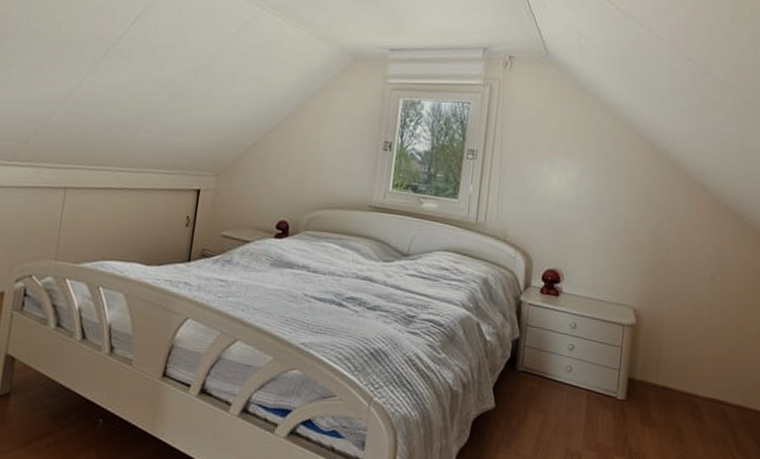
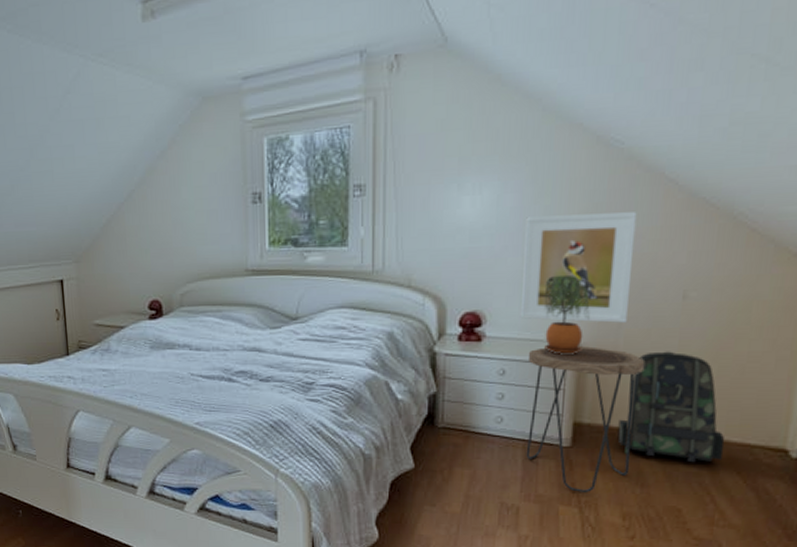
side table: none [589,308,683,446] -> present [526,345,644,493]
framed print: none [590,197,678,295] -> present [520,212,637,323]
potted plant: none [608,248,643,317] -> present [543,274,590,355]
backpack: none [662,322,743,424] -> present [617,351,725,463]

